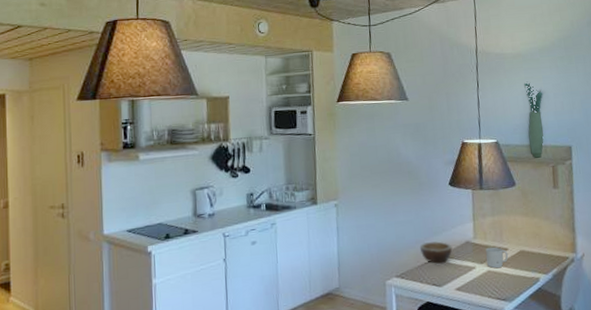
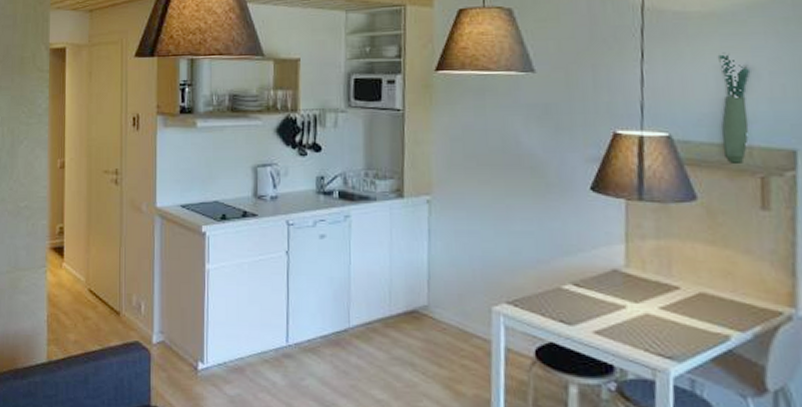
bowl: present [419,241,453,263] -> none [542,264,592,293]
mug: present [485,247,509,269] -> none [642,281,680,313]

